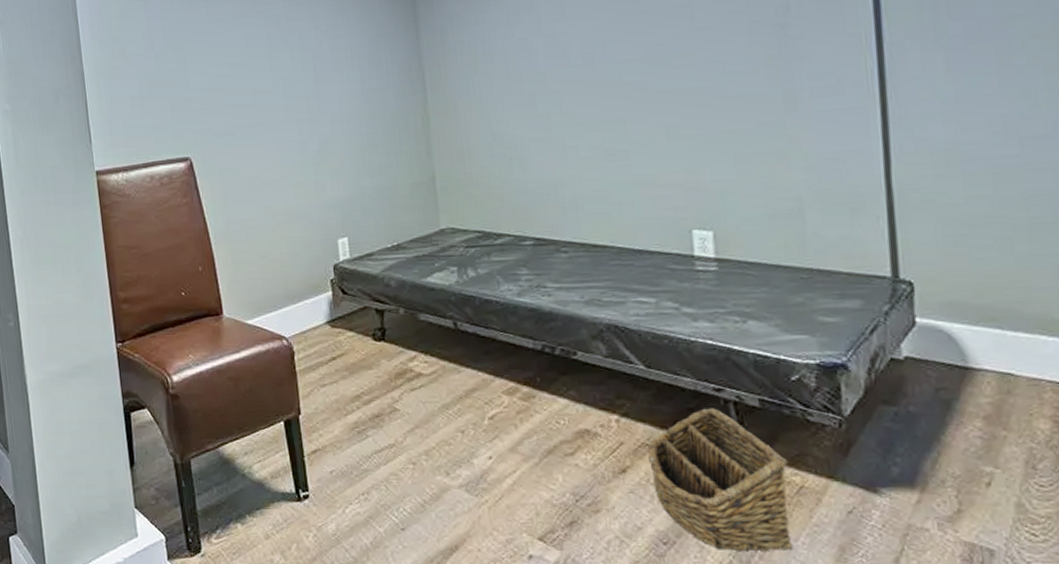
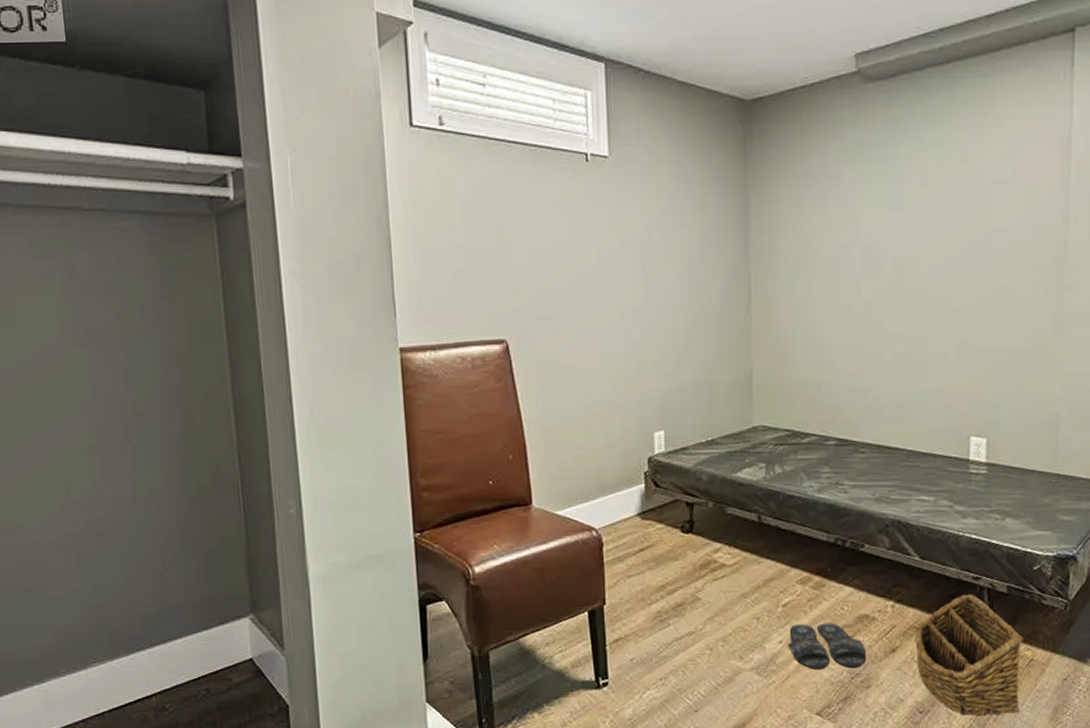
slippers: none [499,438,592,490] -> present [788,622,867,669]

